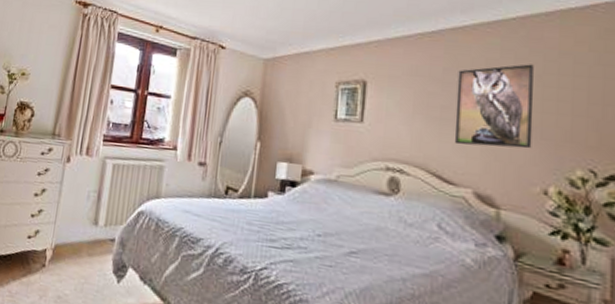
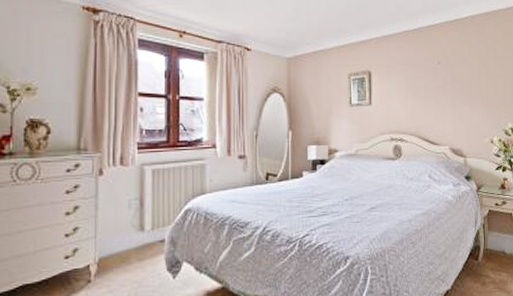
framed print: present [454,64,534,149] -> none [434,51,482,115]

